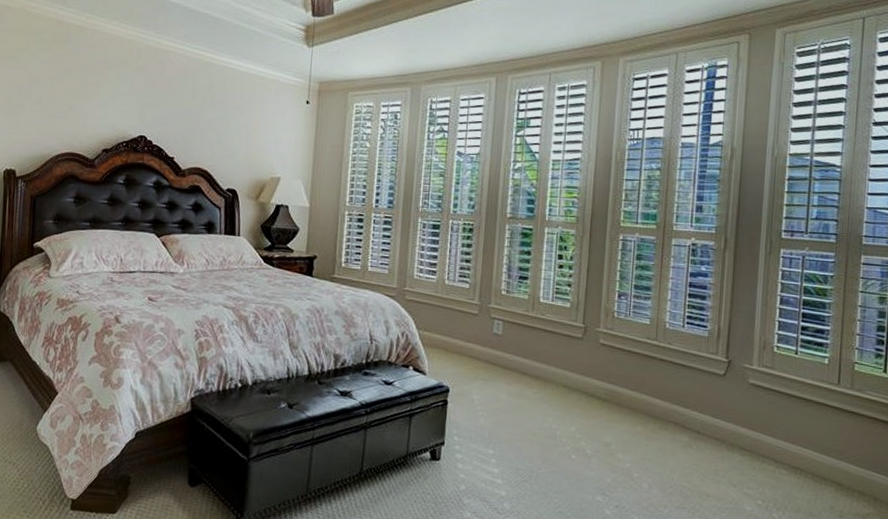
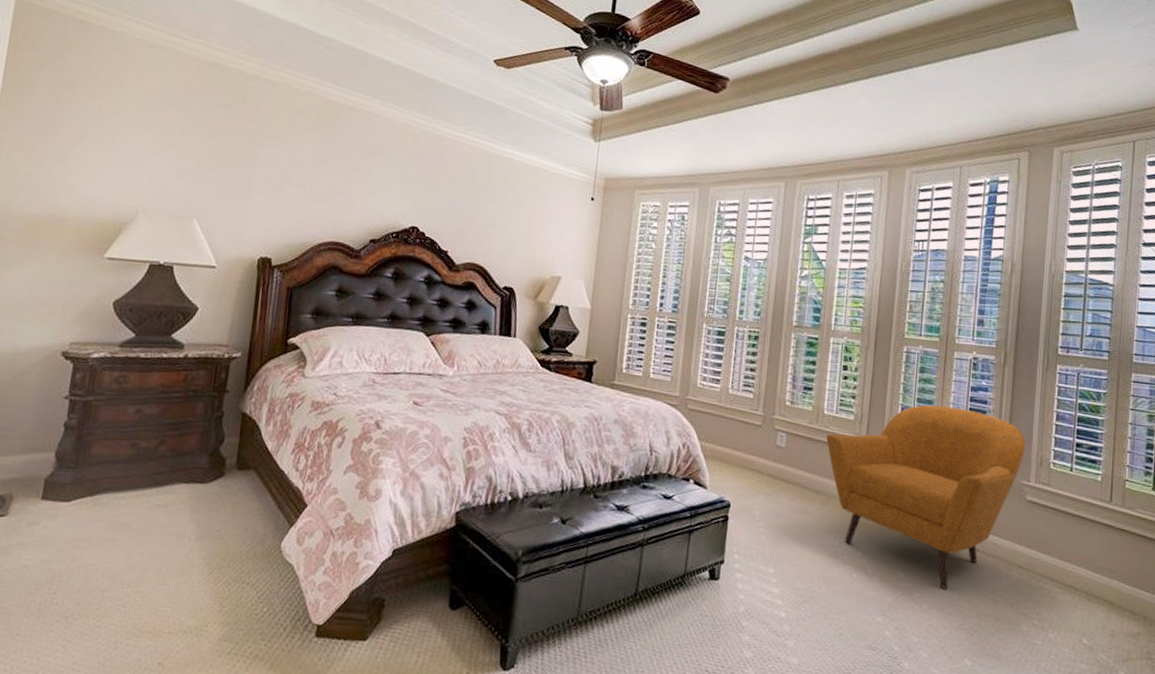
armchair: none [543,291,748,470] -> present [826,404,1026,589]

